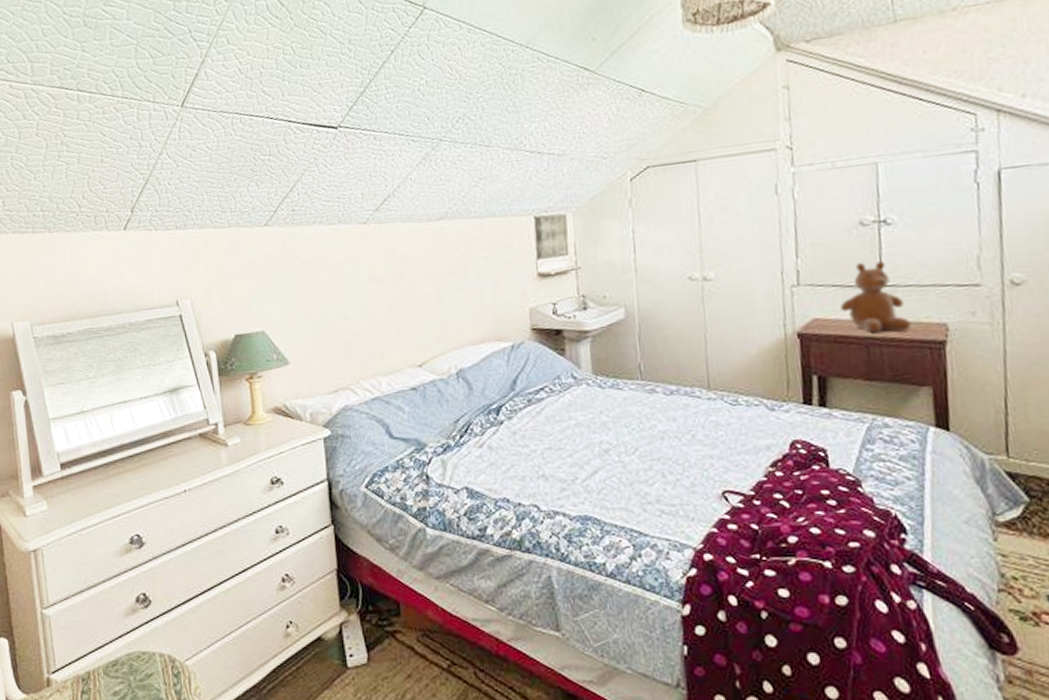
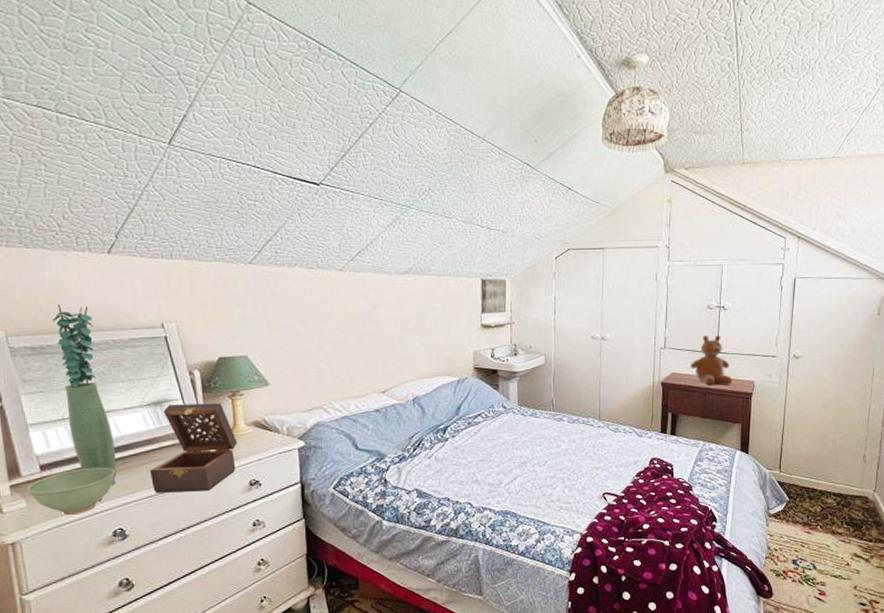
bowl: none [48,464,132,520] -> present [26,466,115,516]
vase: none [72,288,133,485] -> present [52,304,117,485]
jewelry box: none [166,387,257,494] -> present [150,403,238,493]

